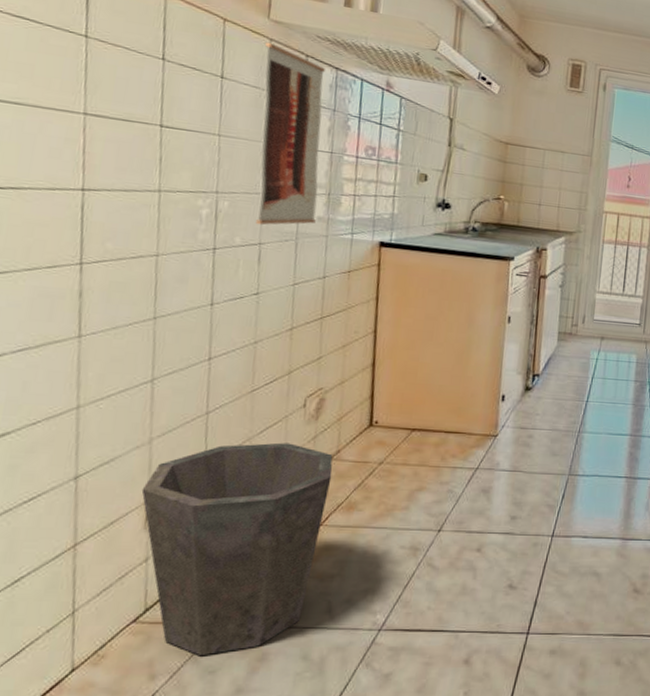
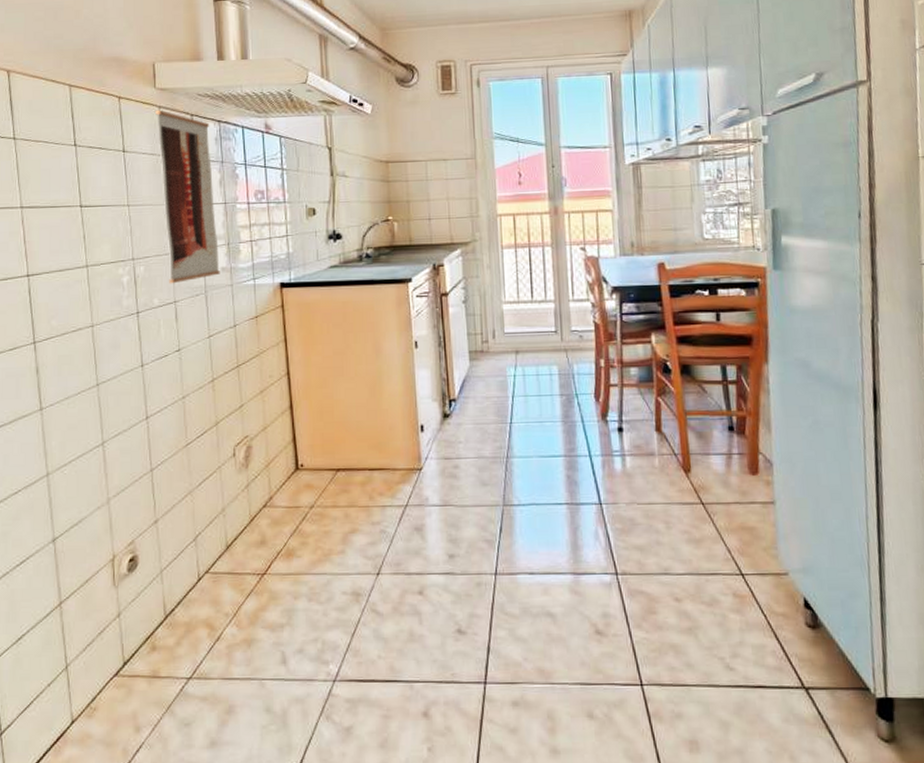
waste bin: present [141,442,333,657] -> none [107,493,268,709]

